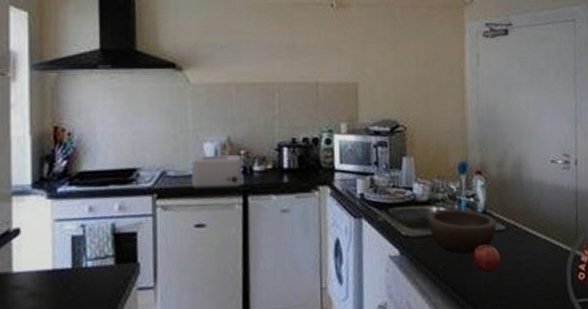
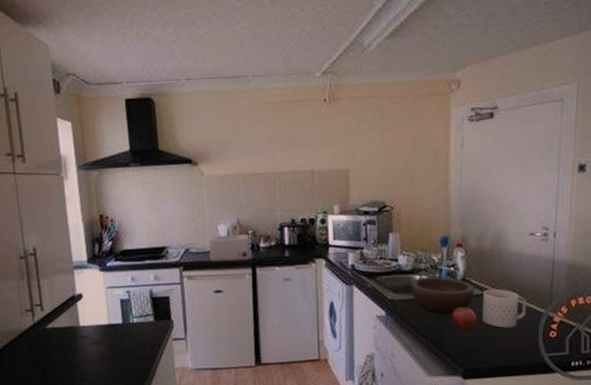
mug: none [505,223,553,270] -> present [481,288,527,328]

